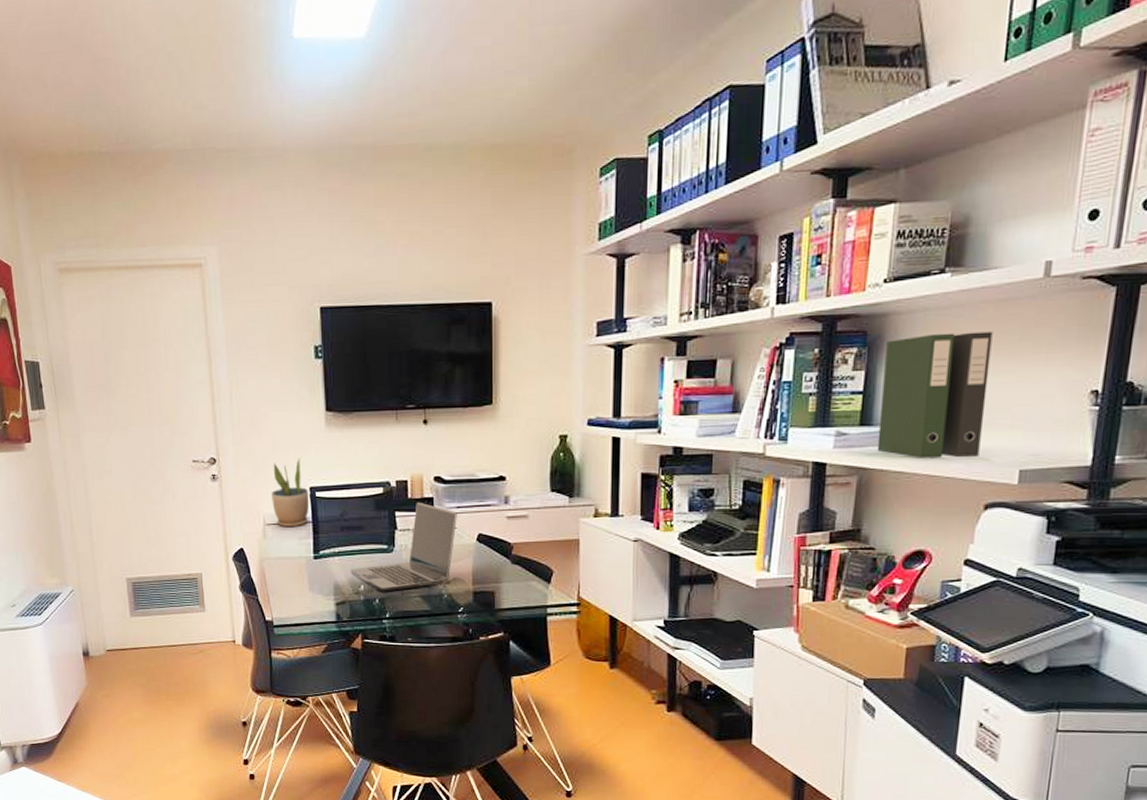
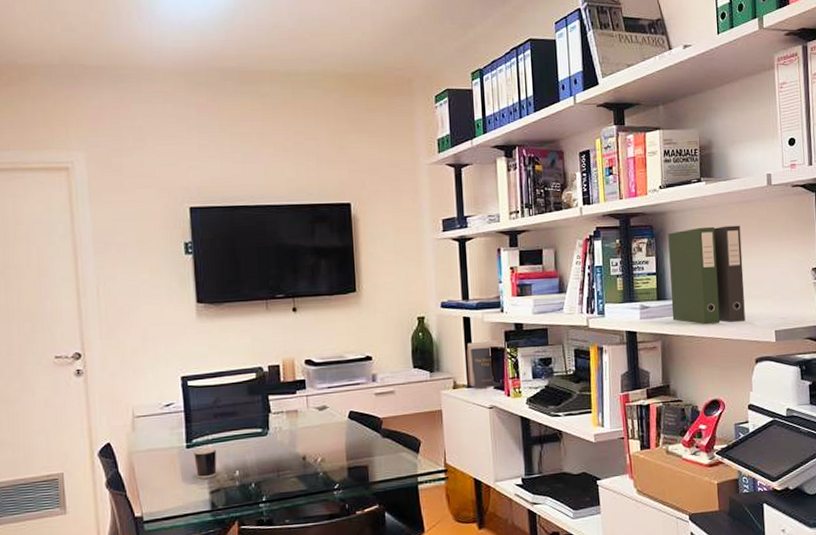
potted plant: present [271,459,310,528] -> none [141,349,182,419]
mug: none [321,561,342,590] -> present [194,448,217,479]
laptop: present [350,501,457,592] -> none [224,384,329,476]
books: none [612,465,652,519] -> present [467,340,502,389]

